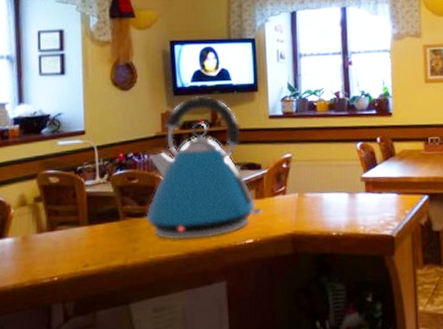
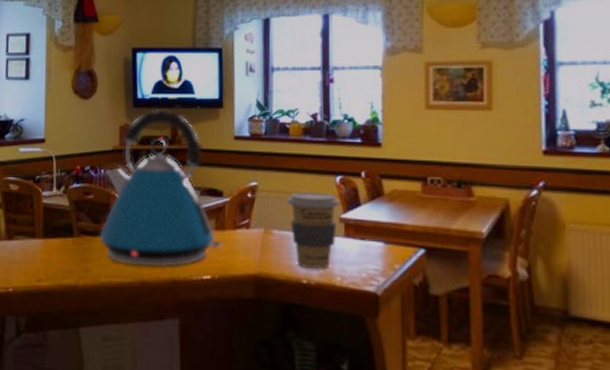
coffee cup: none [316,157,361,222] -> present [286,191,340,269]

